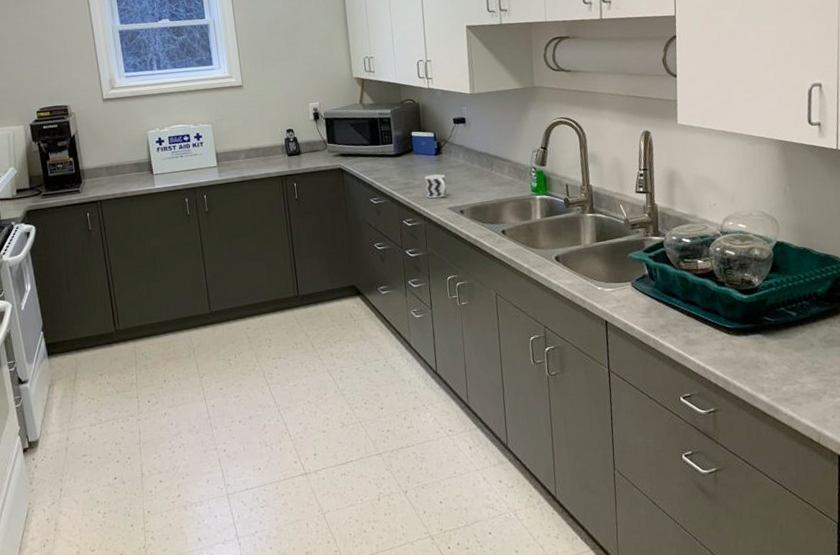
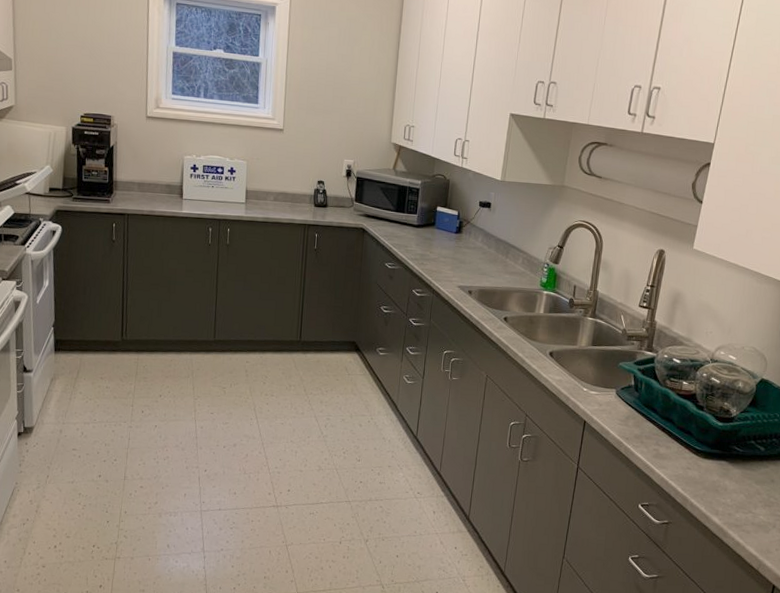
cup: present [425,174,447,199] -> none [439,251,461,275]

